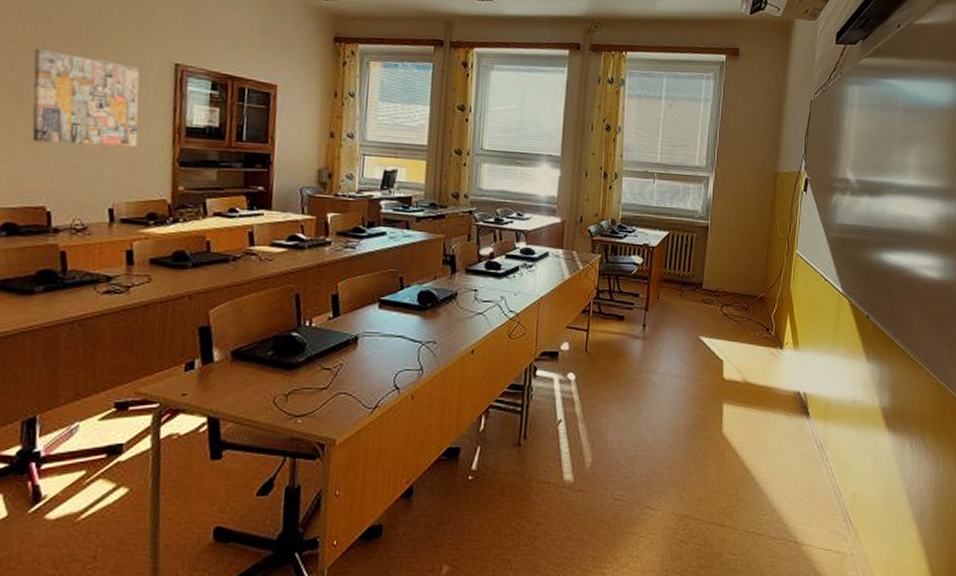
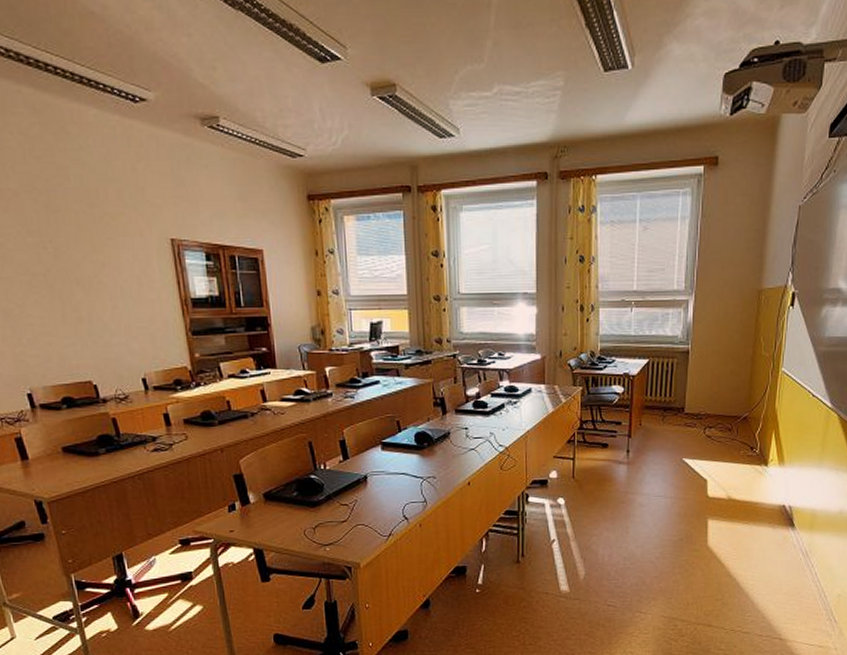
wall art: present [32,48,140,148] -> none [52,238,154,325]

